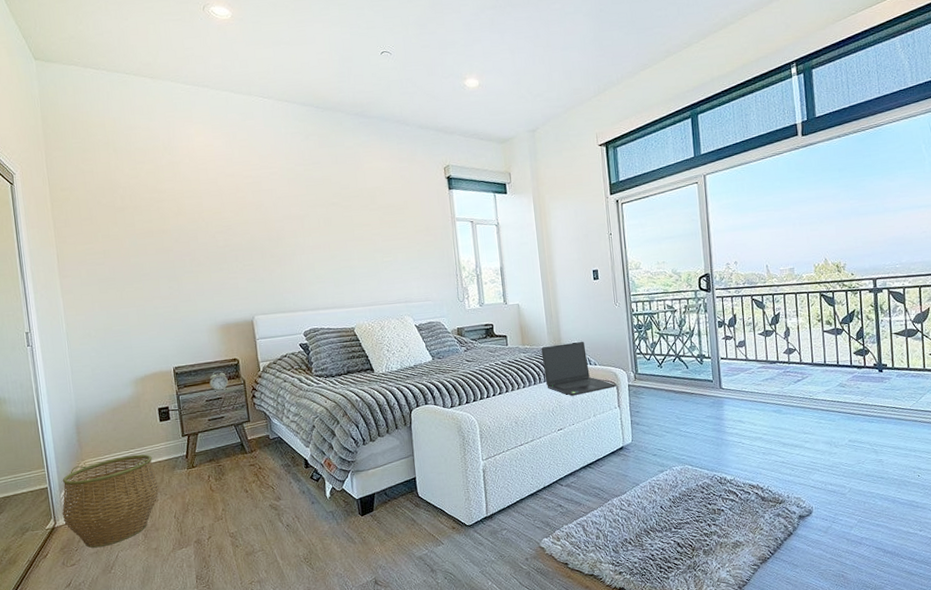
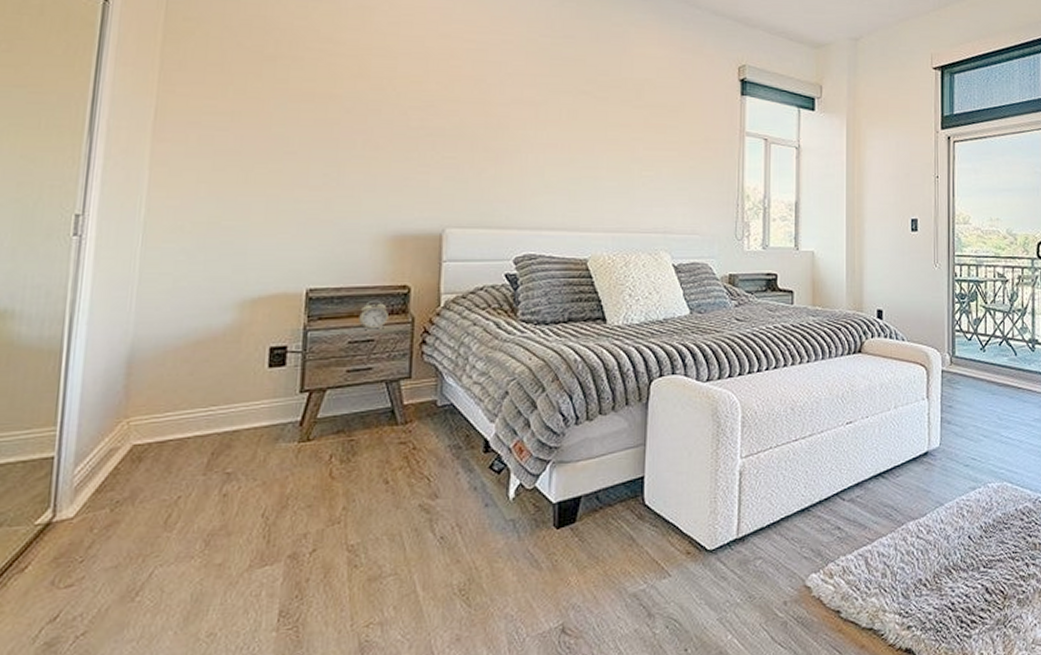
basket: present [62,454,159,548] -> none [69,414,246,560]
laptop: present [541,342,616,397] -> none [836,309,927,379]

